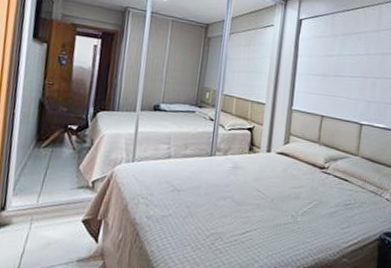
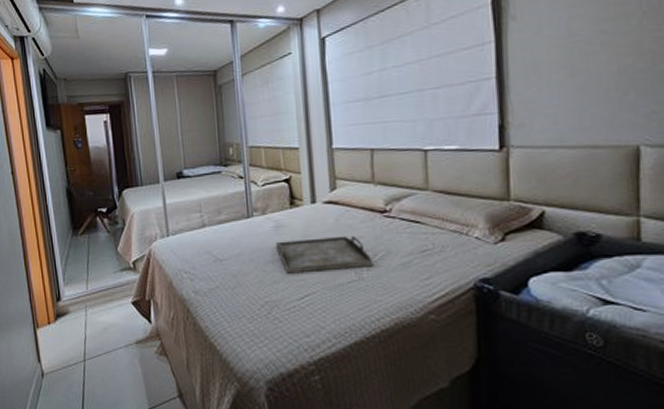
serving tray: none [229,180,308,213] -> present [275,235,374,274]

